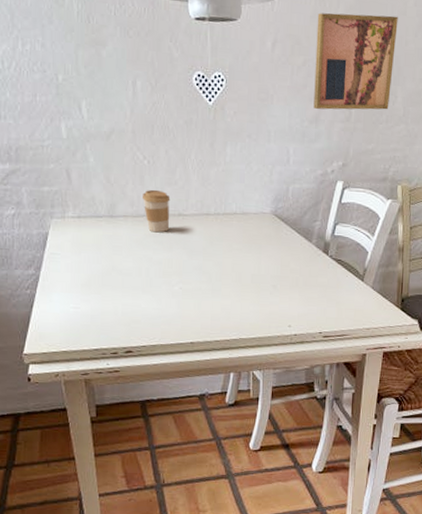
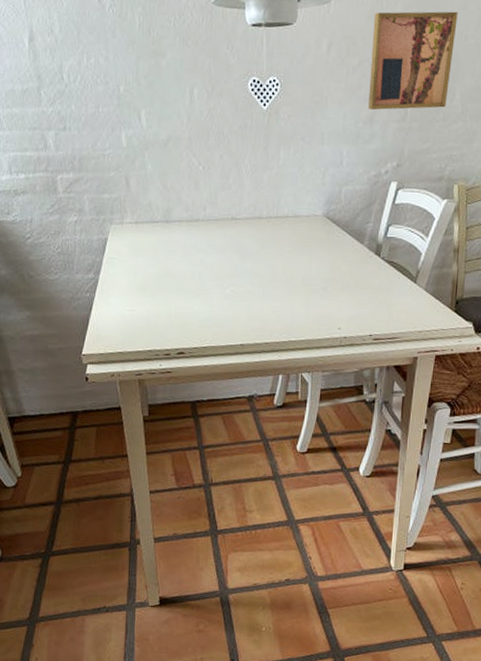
coffee cup: present [143,189,171,233] -> none [197,194,224,237]

